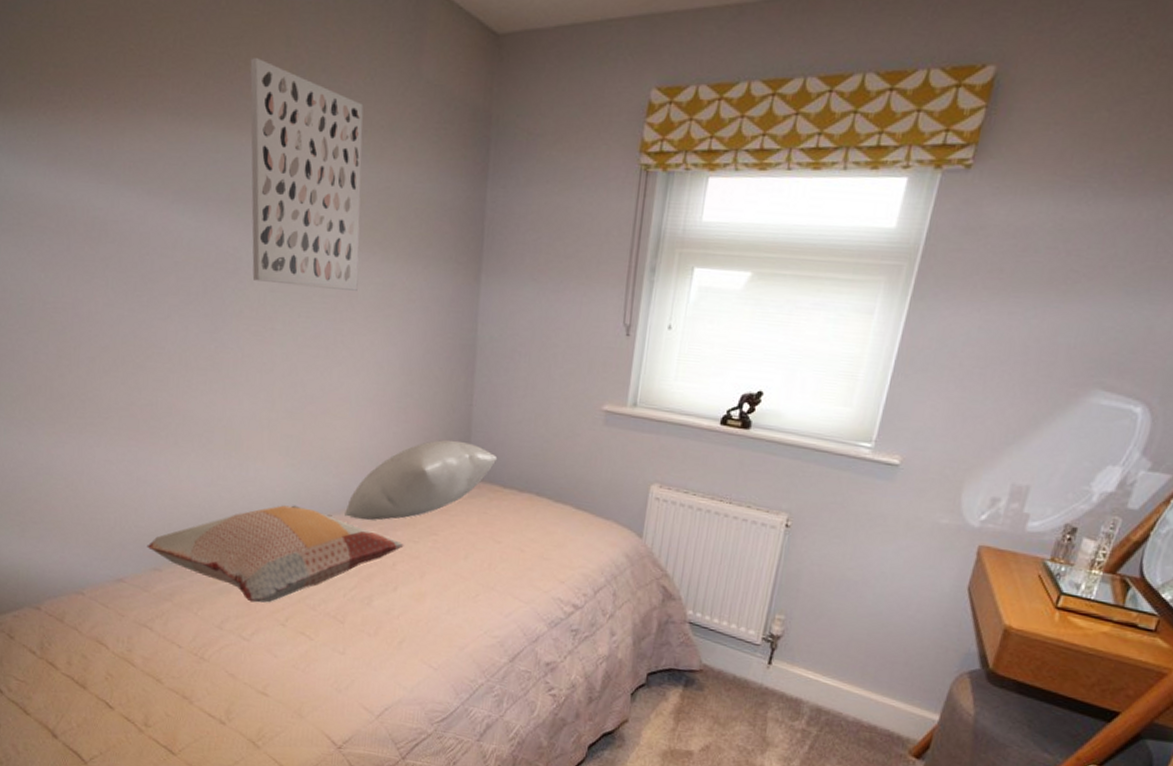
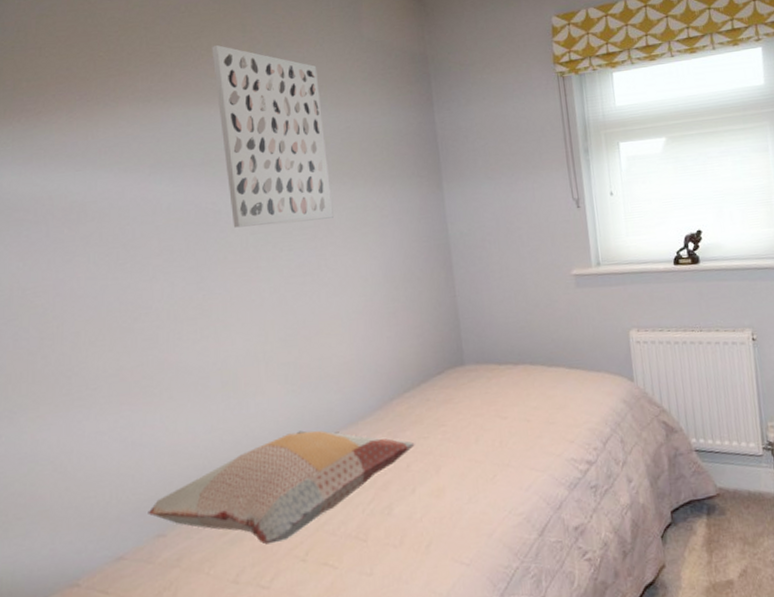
pillow: present [345,439,498,521] -> none [351,330,488,430]

